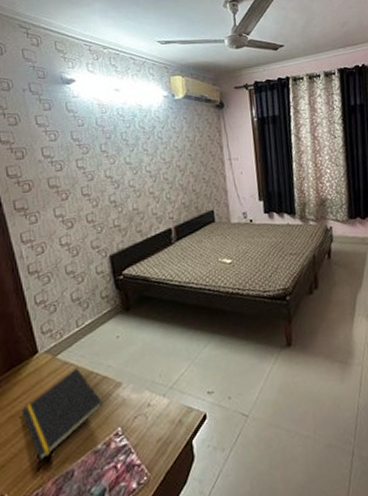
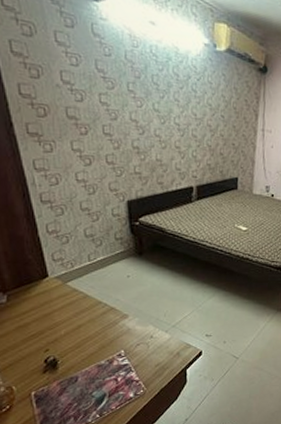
notepad: present [22,367,103,461] -> none [30,296,109,366]

